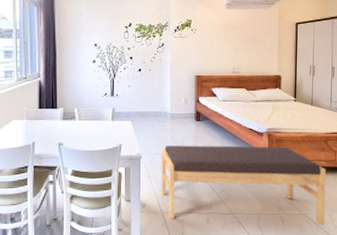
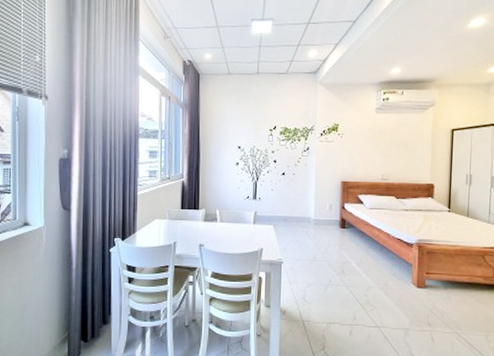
bench: present [161,145,326,224] -> none [302,252,483,345]

